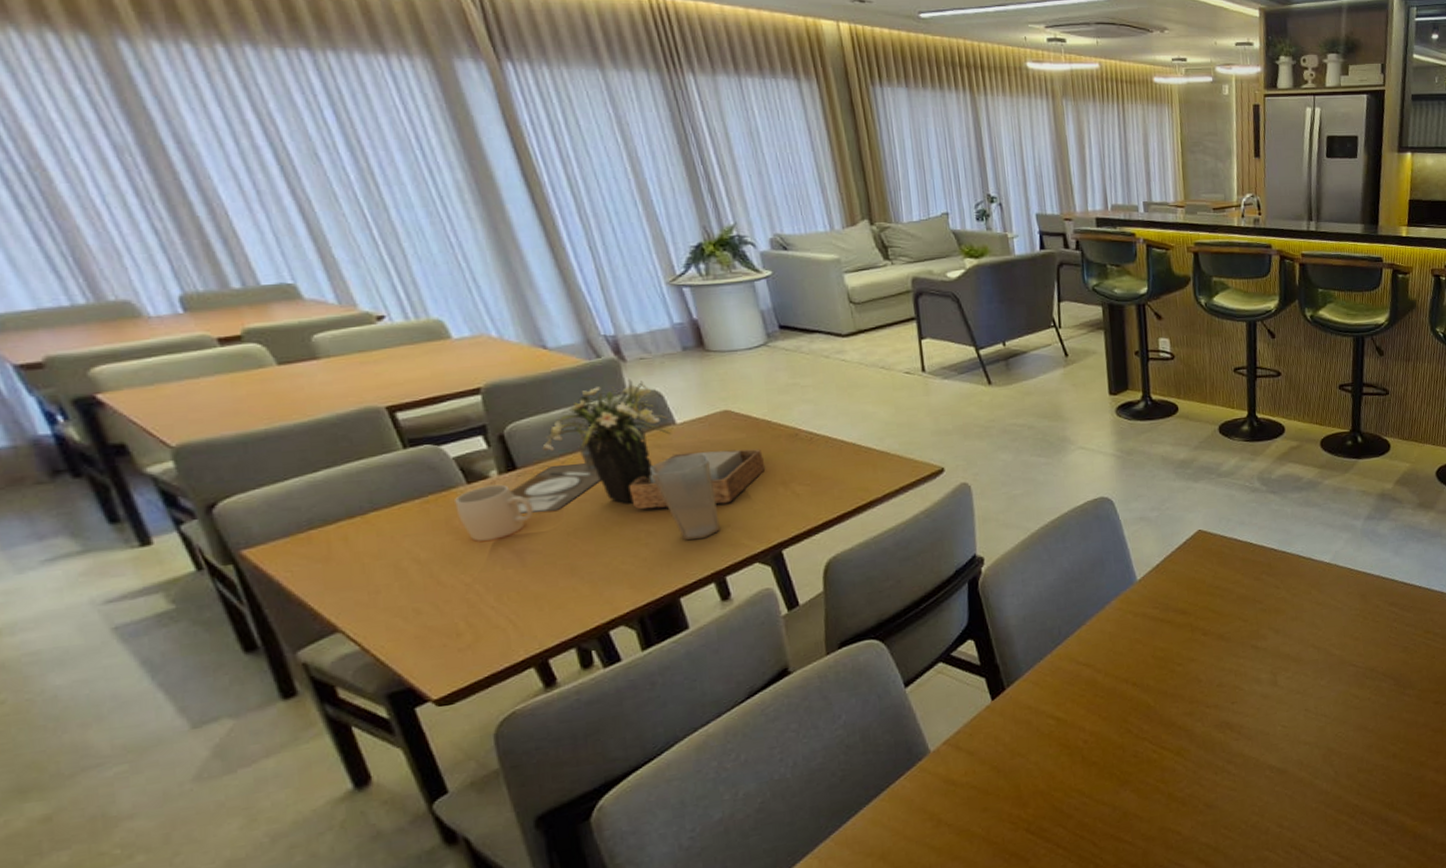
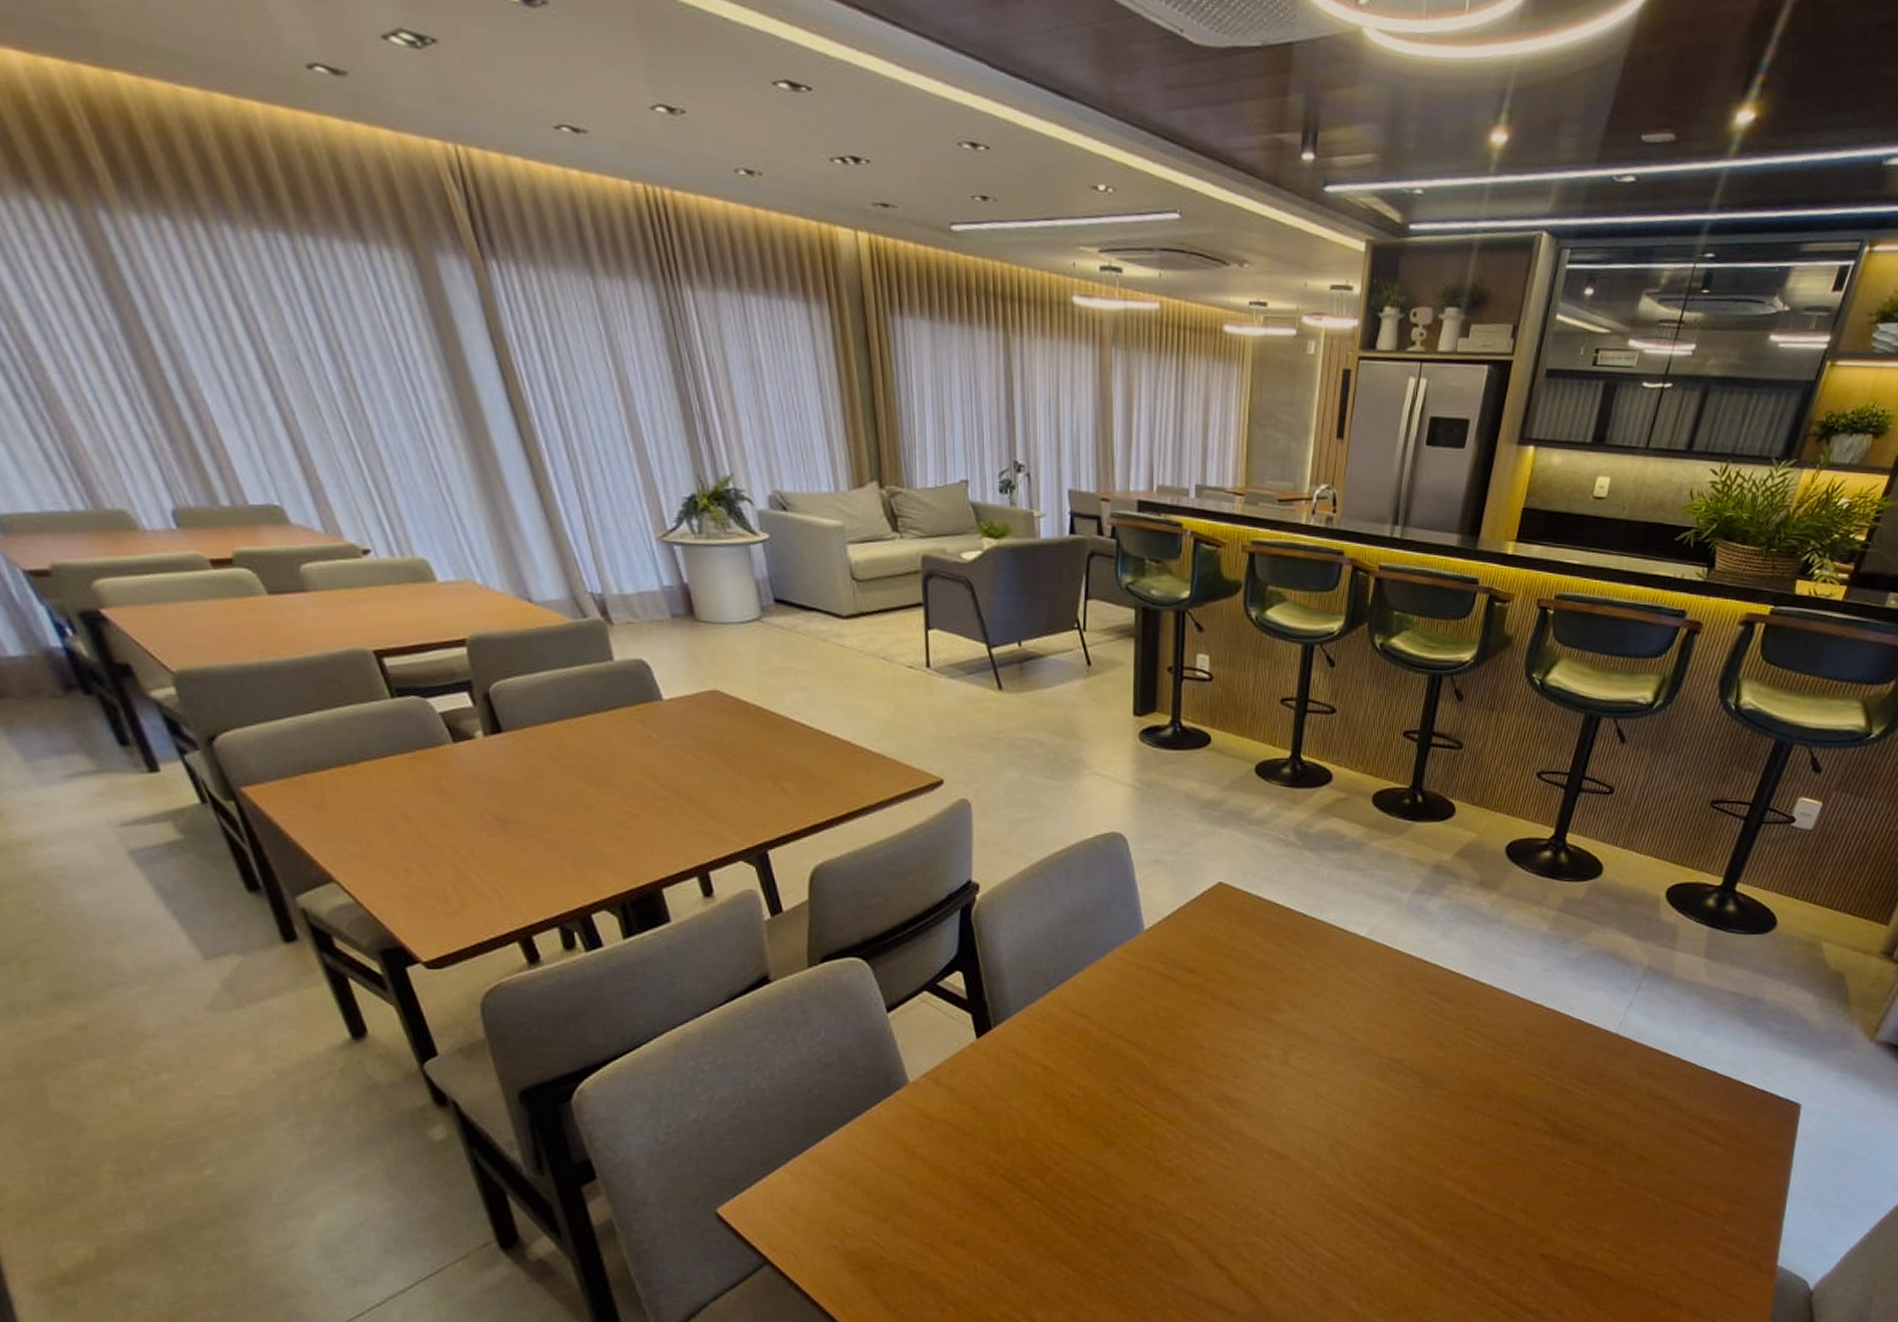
mug: present [455,484,534,541] -> none [441,746,519,805]
place setting: present [510,444,601,514] -> none [495,712,585,781]
flower arrangement: present [542,378,672,504] -> none [527,644,659,782]
napkin holder: present [629,449,766,510] -> none [613,733,754,793]
cup: present [649,454,720,541] -> none [634,736,705,829]

